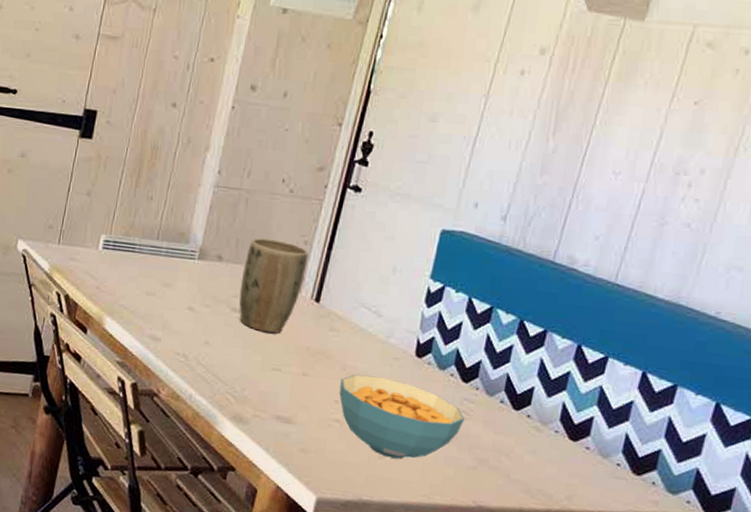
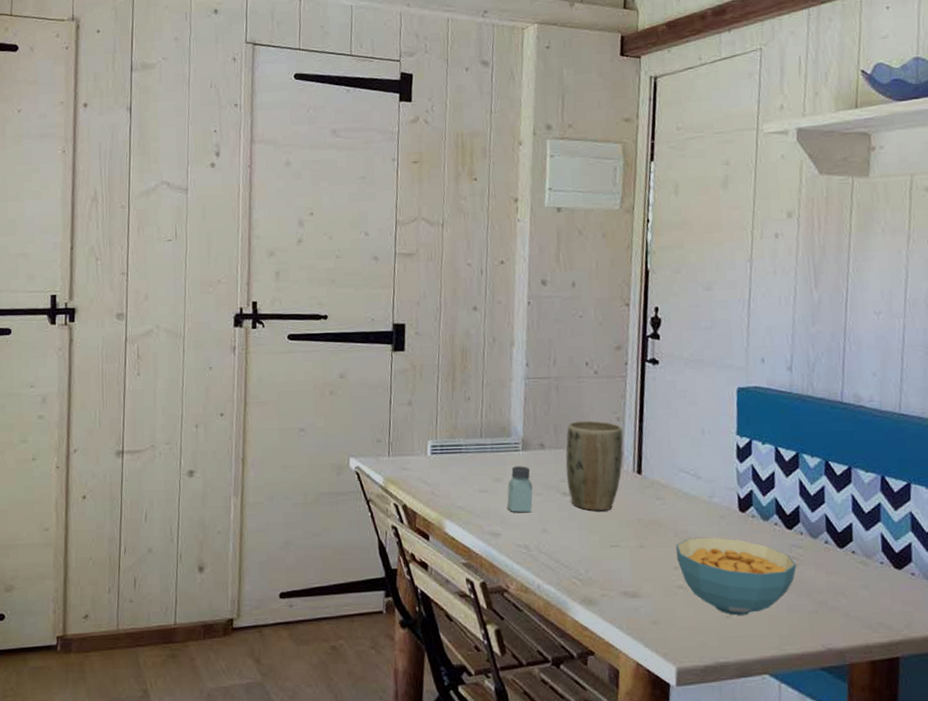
saltshaker: none [173,274,203,323] -> present [507,466,533,513]

